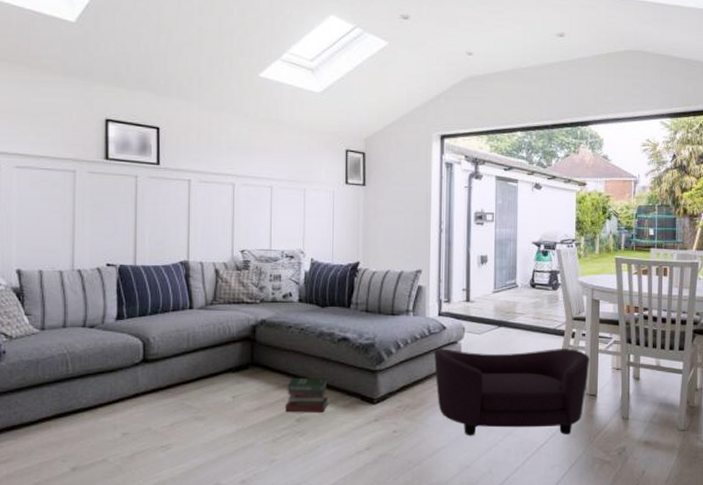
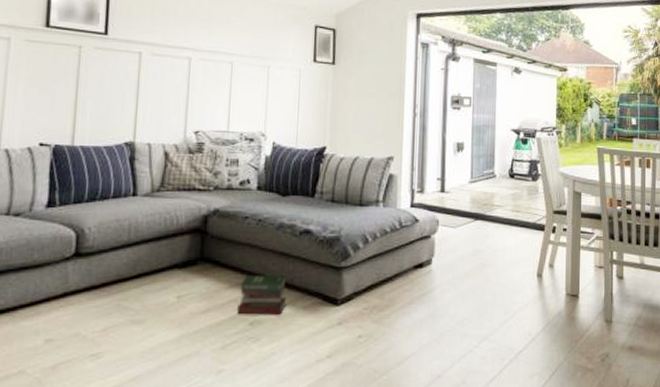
dog bed: present [433,348,590,436] -> none [404,243,572,342]

